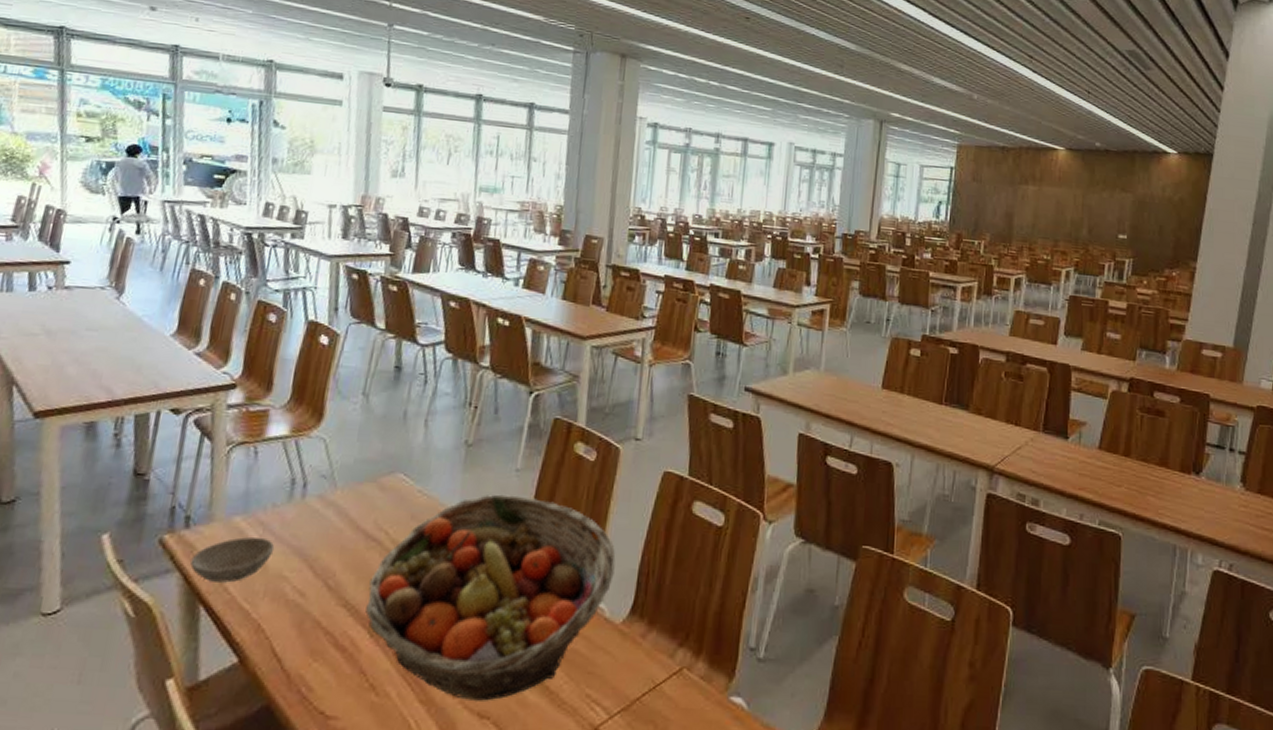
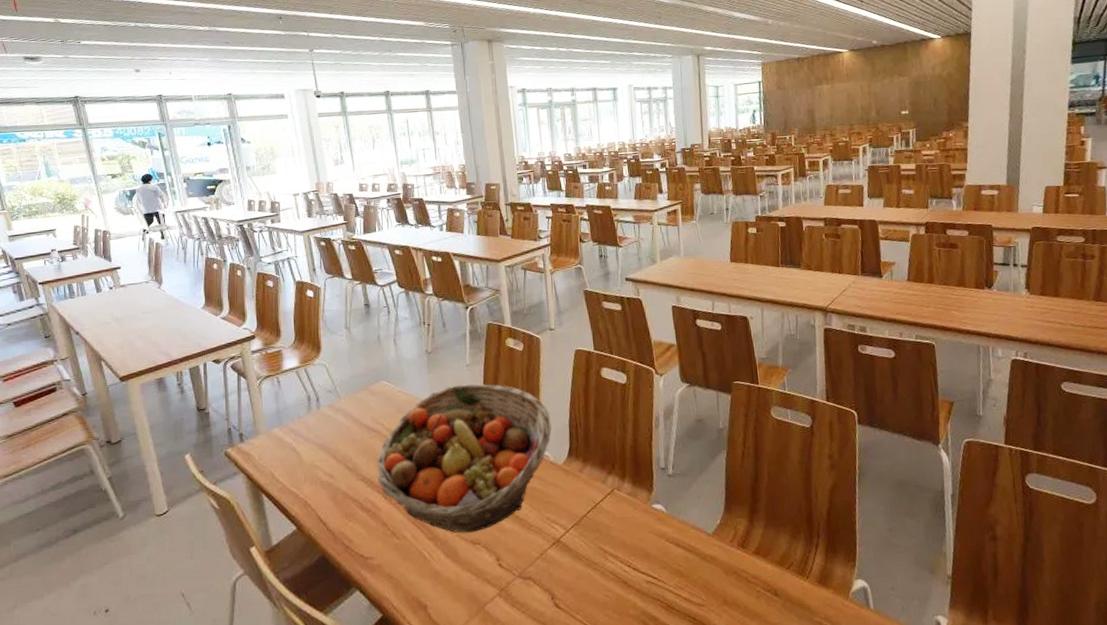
bowl: present [190,537,275,583] -> none [250,441,306,477]

